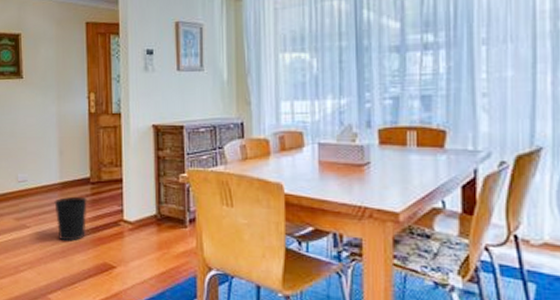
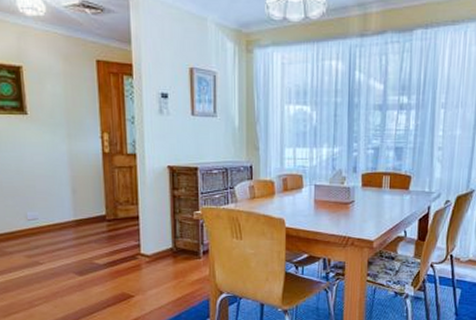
wastebasket: present [54,196,87,241] -> none [69,233,104,275]

